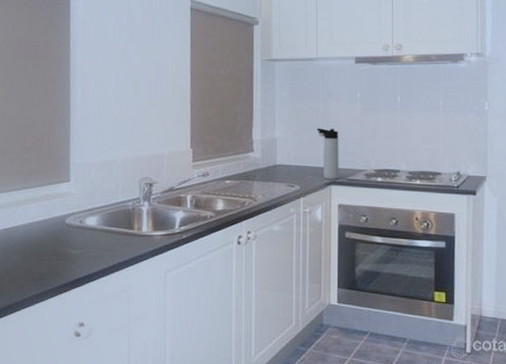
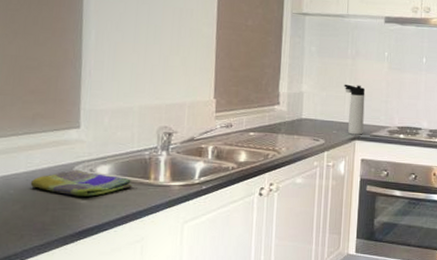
dish towel: none [28,221,118,247] -> present [30,169,132,197]

